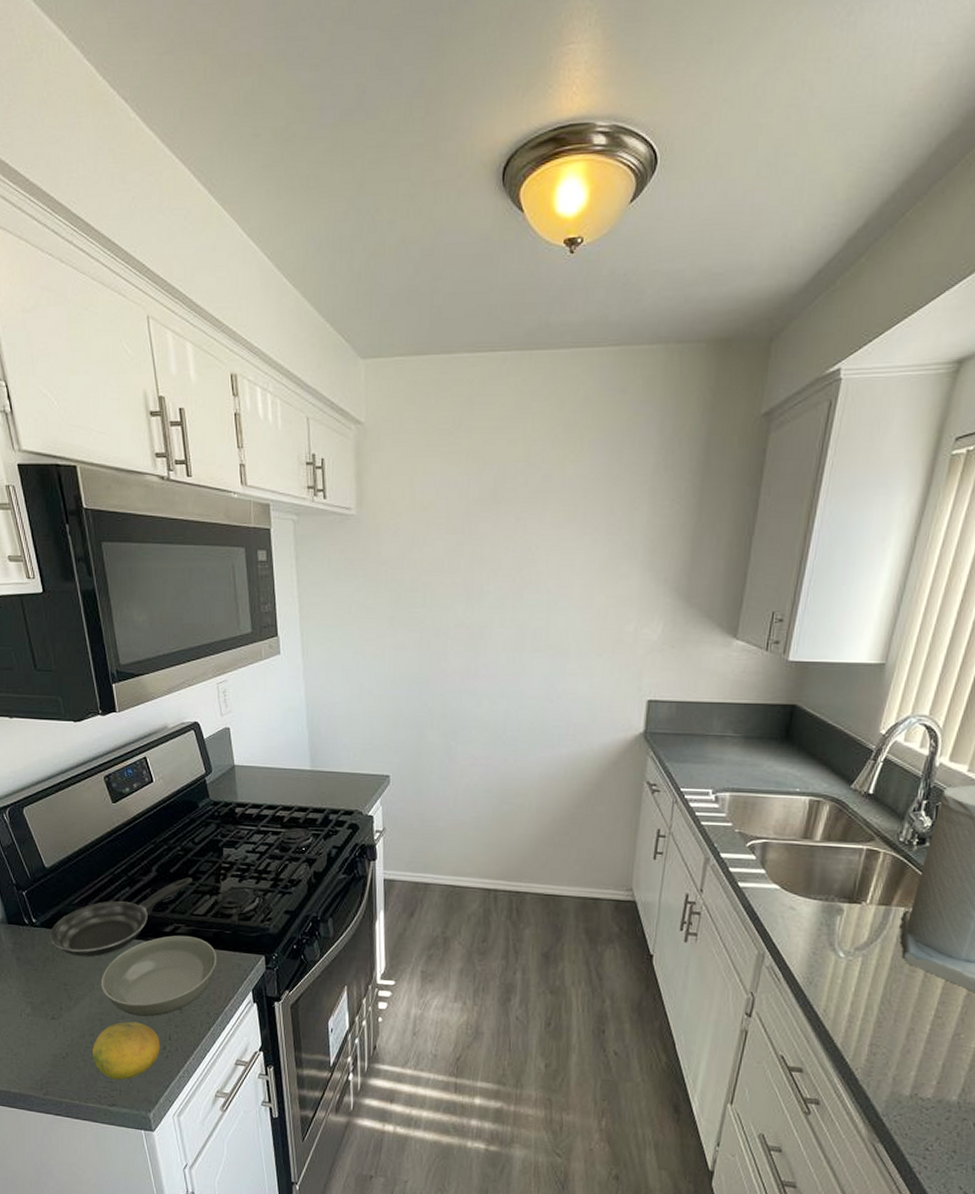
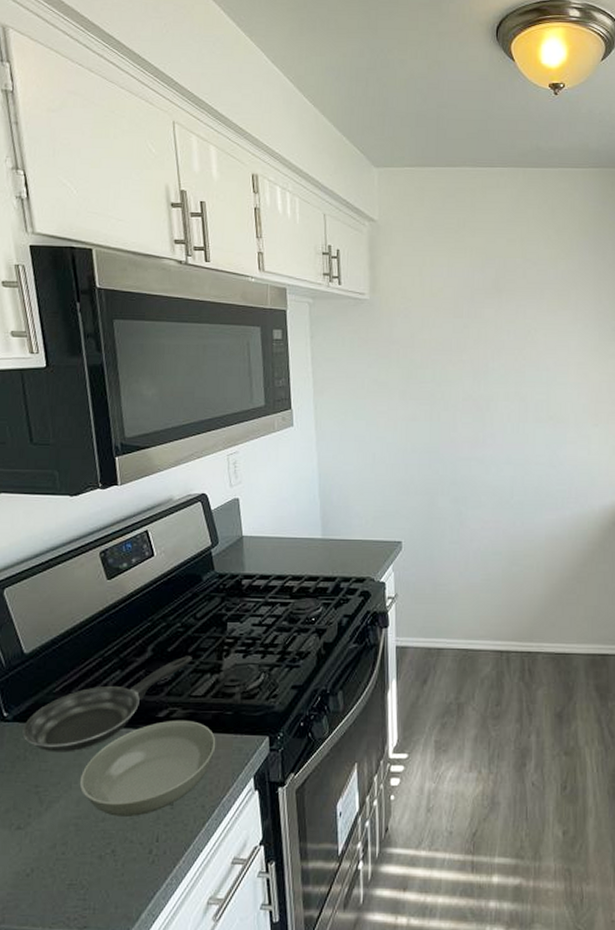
fruit: present [93,1021,160,1080] -> none [63,824,146,896]

